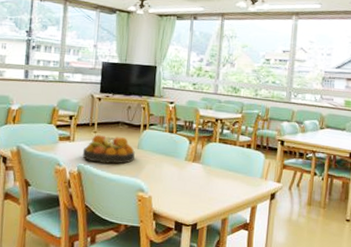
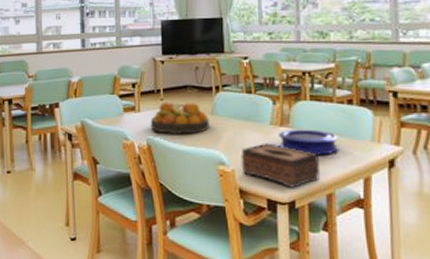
tissue box: none [157,175,221,213] -> present [241,143,321,188]
plate: none [190,165,237,188] -> present [279,129,339,155]

